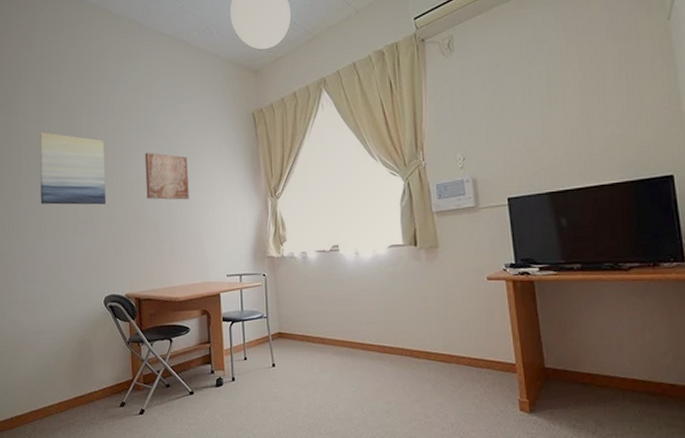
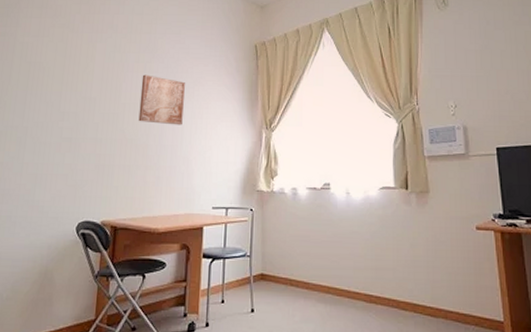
wall art: present [39,132,106,205] -> none [24,46,103,124]

